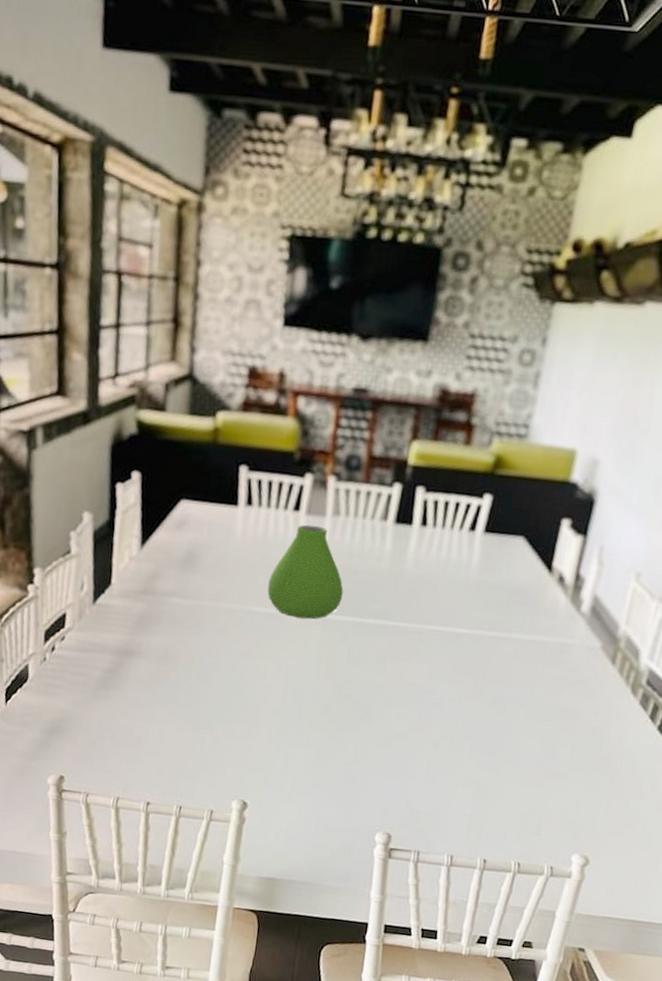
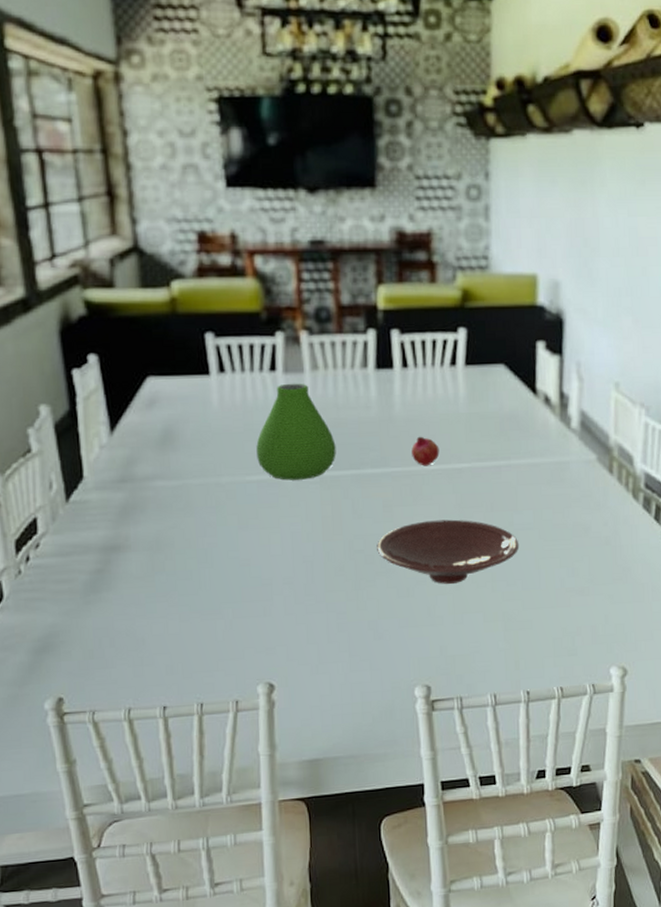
bowl: none [364,678,505,744] -> present [377,519,520,584]
fruit: none [414,595,443,626] -> present [412,436,440,466]

